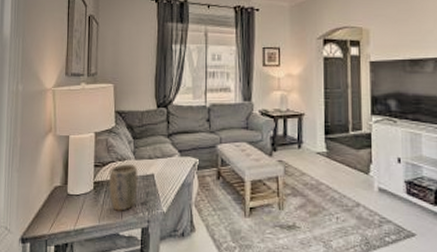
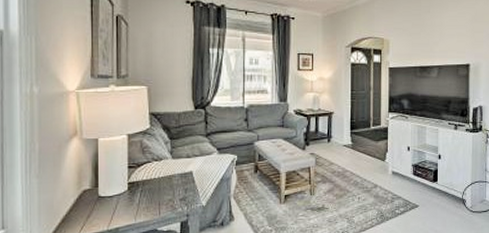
plant pot: present [108,164,138,211] -> none [144,164,176,209]

